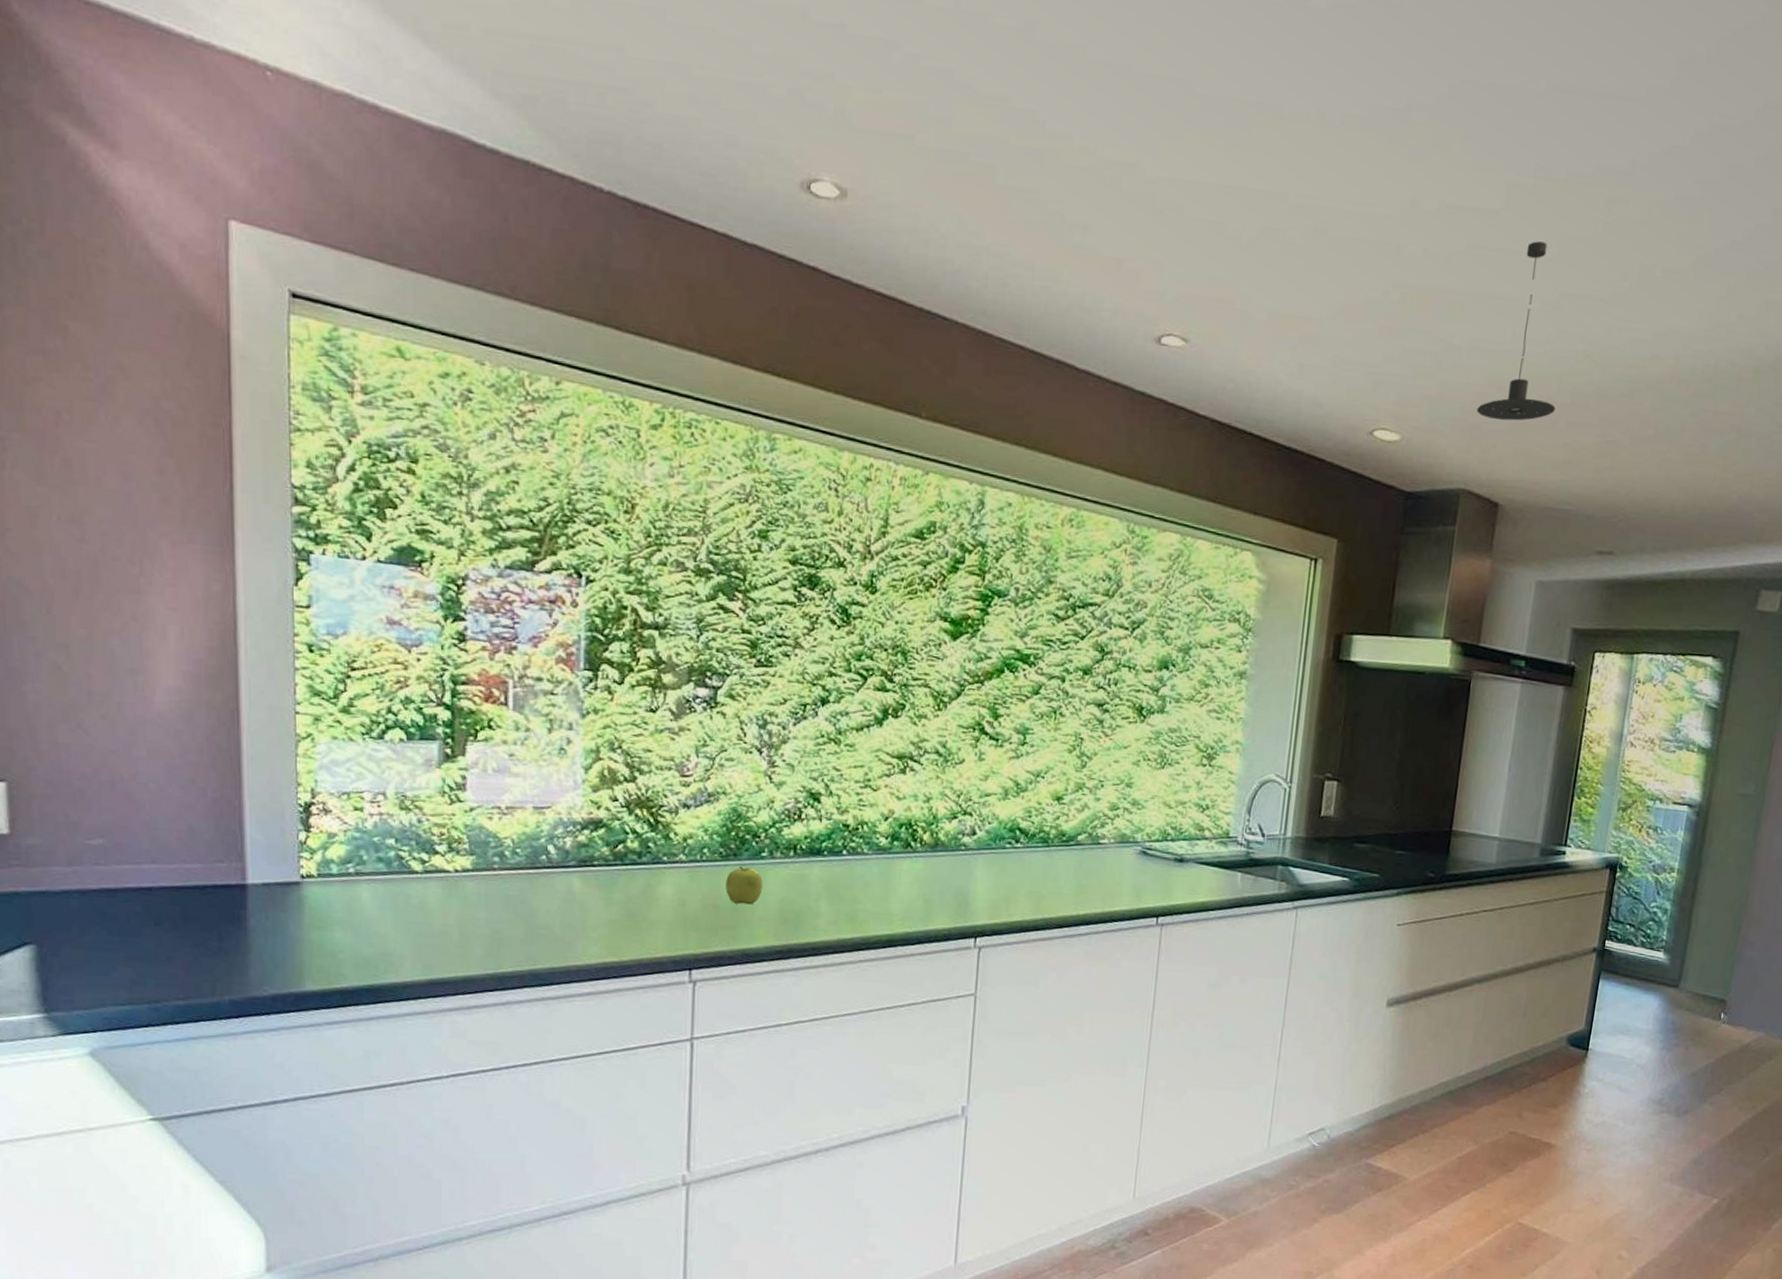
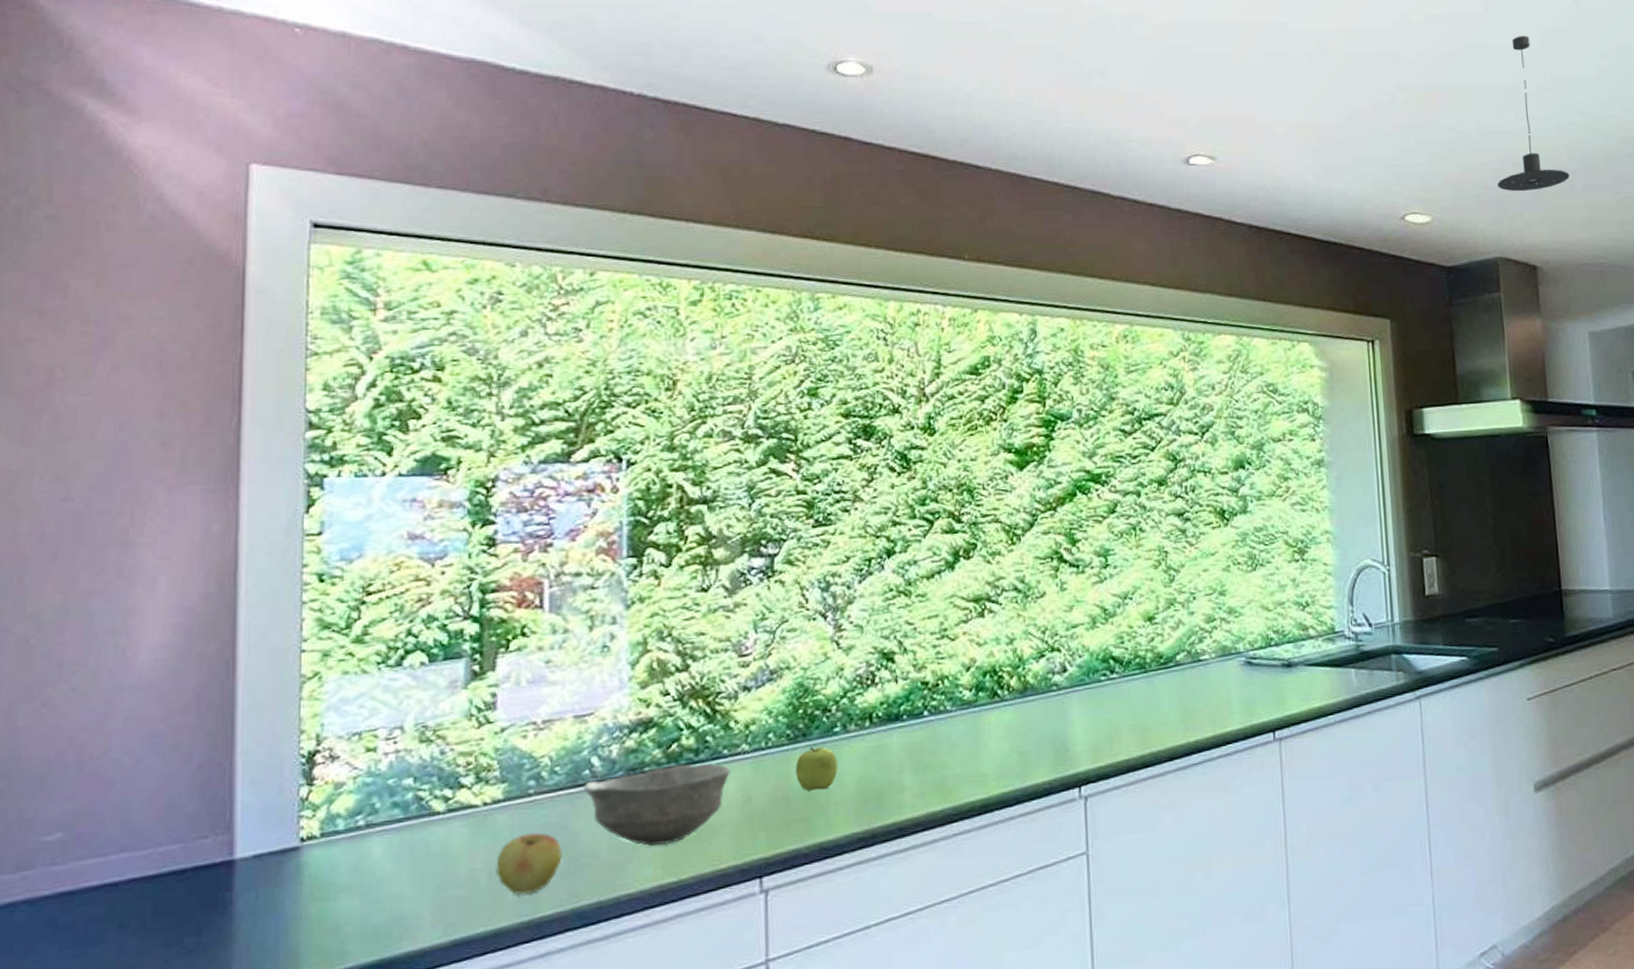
apple: none [465,901,522,952] -> present [496,832,562,895]
bowl: none [540,862,670,930] -> present [583,762,732,846]

